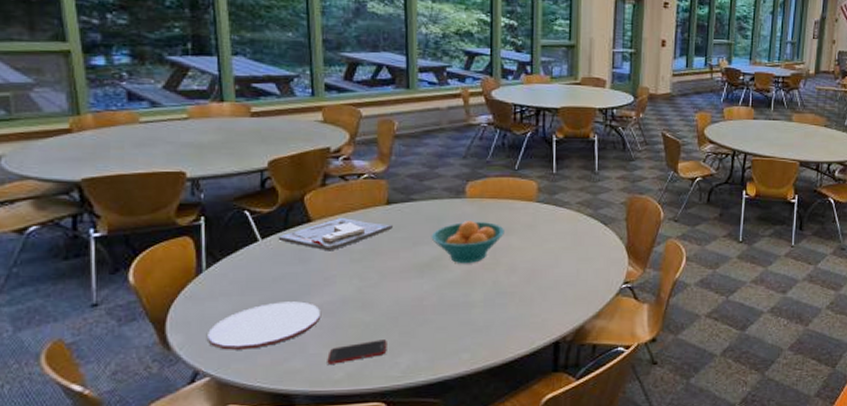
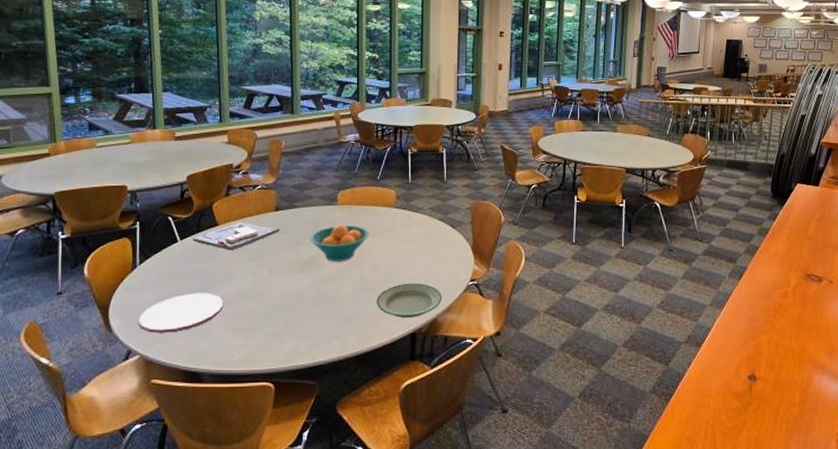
cell phone: present [327,339,387,364] -> none [227,327,275,347]
plate: none [513,286,591,325] -> present [376,283,443,318]

